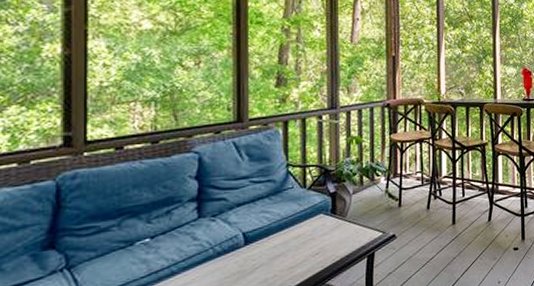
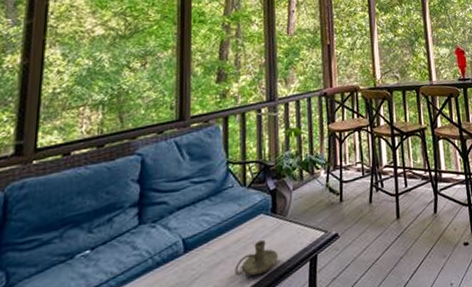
candle holder: none [295,236,336,268] -> present [235,239,278,276]

